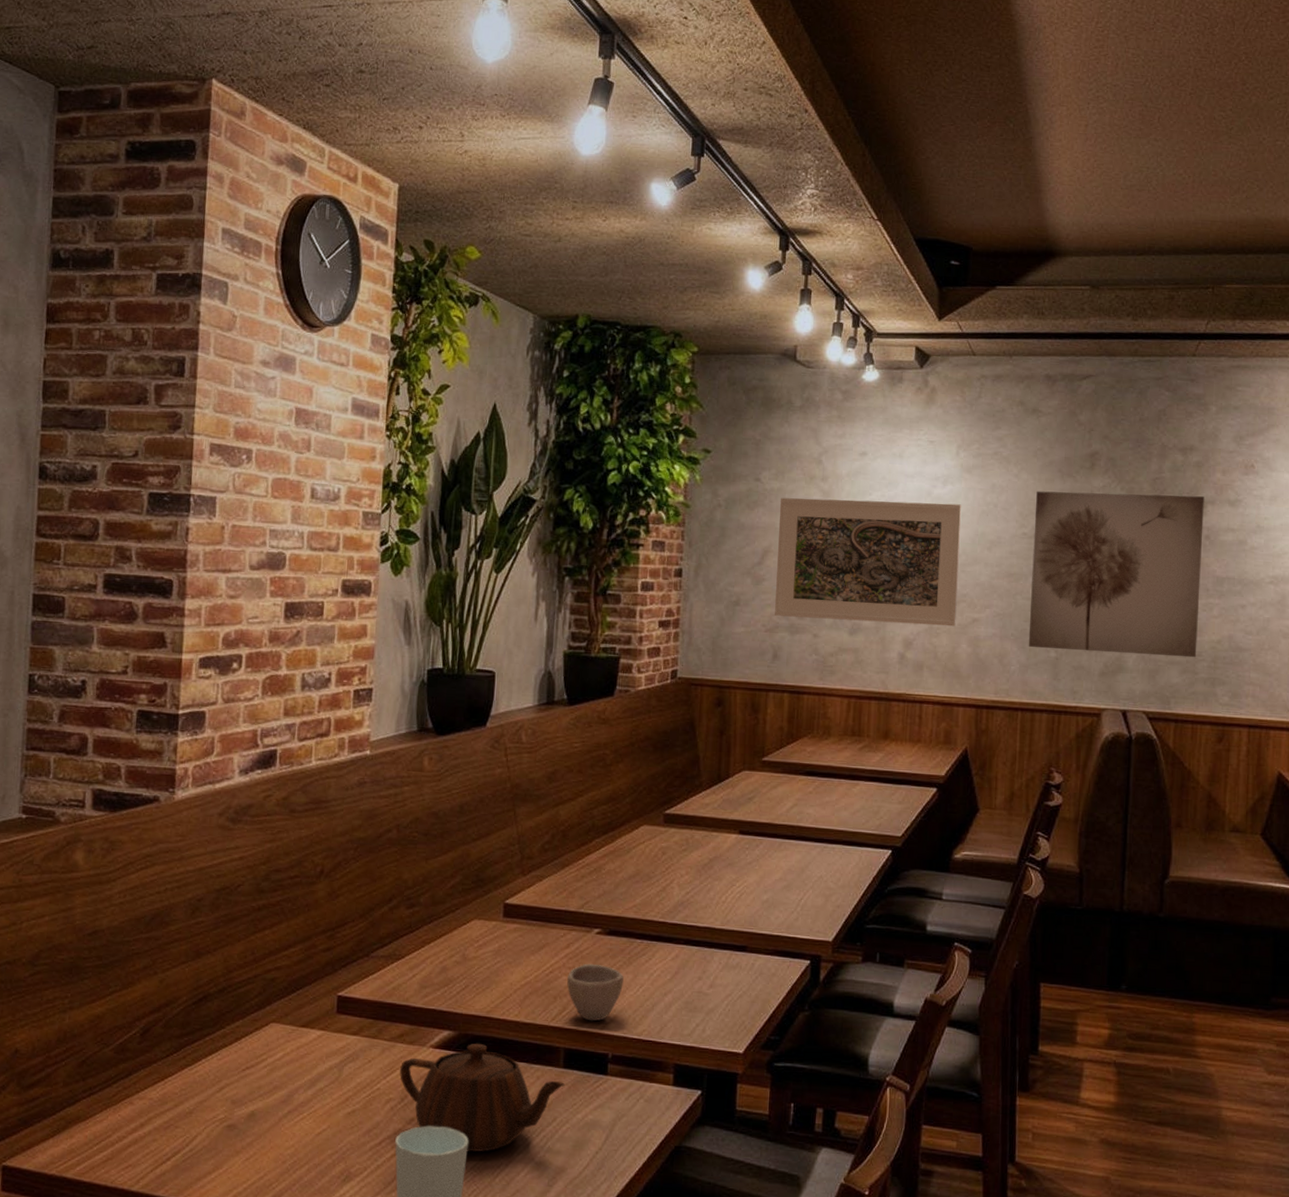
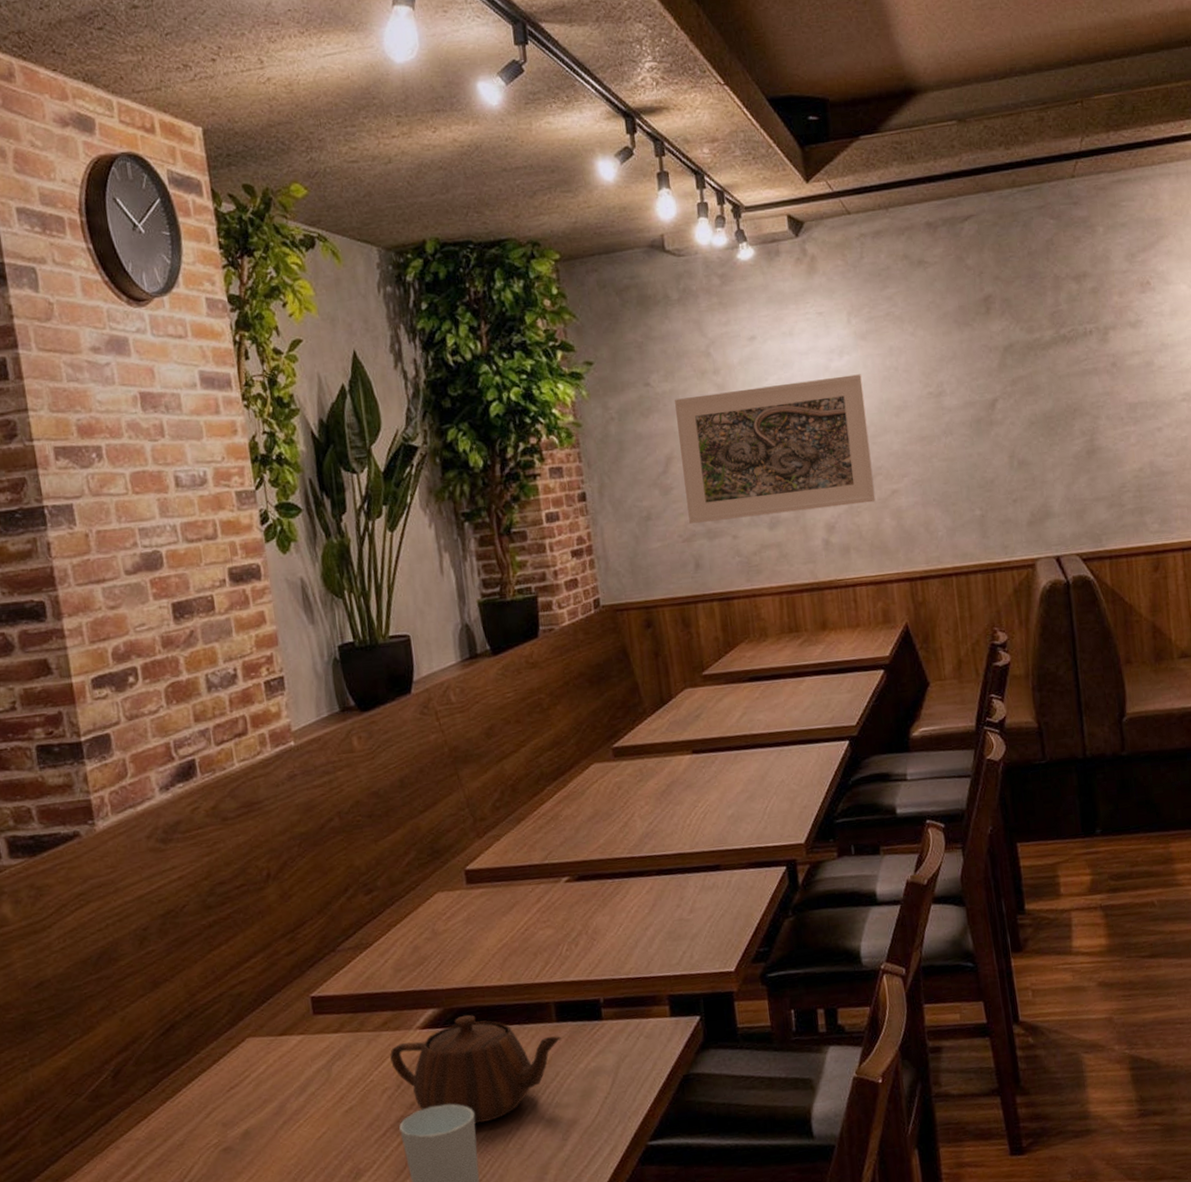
cup: present [567,963,624,1022] -> none [544,912,602,971]
wall art: present [1028,491,1204,658] -> none [936,323,1121,510]

